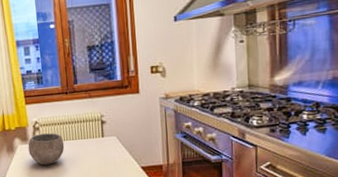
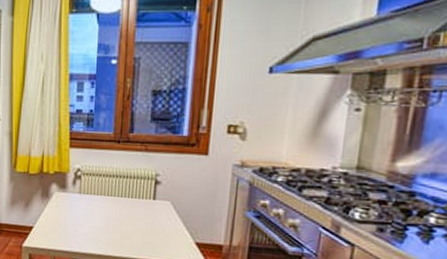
bowl: present [28,133,65,165] -> none [65,183,108,220]

